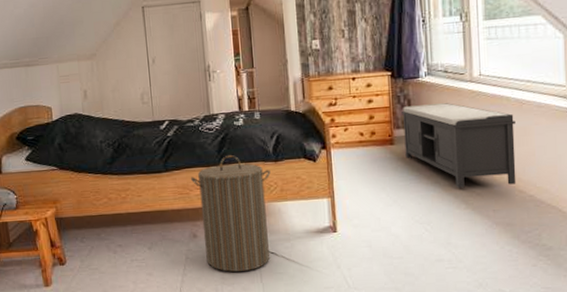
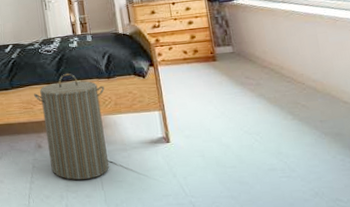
bench: present [402,103,516,188] -> none [221,22,340,100]

